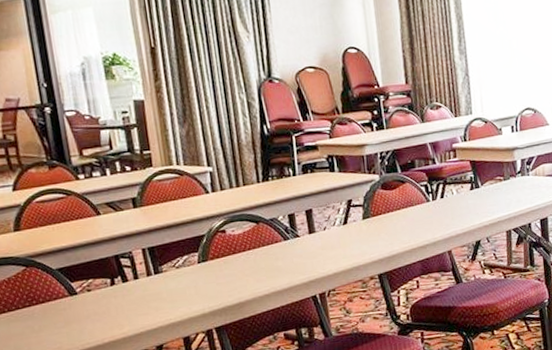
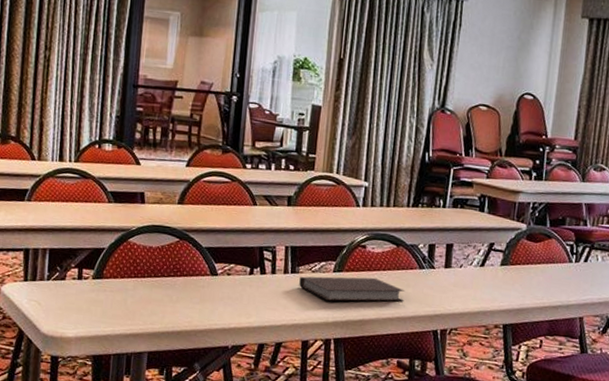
notebook: none [165,259,276,293] -> present [299,276,405,302]

